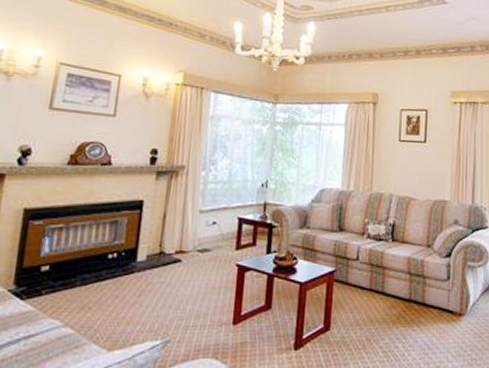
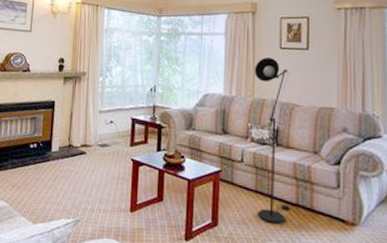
floor lamp: none [371,150,407,323] -> present [255,57,290,225]

